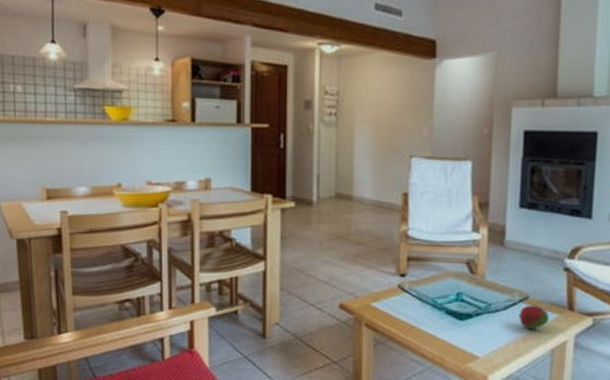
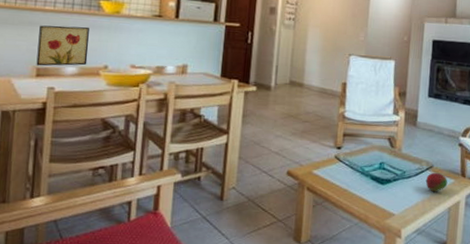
wall art: none [43,138,99,187] -> present [36,25,89,66]

